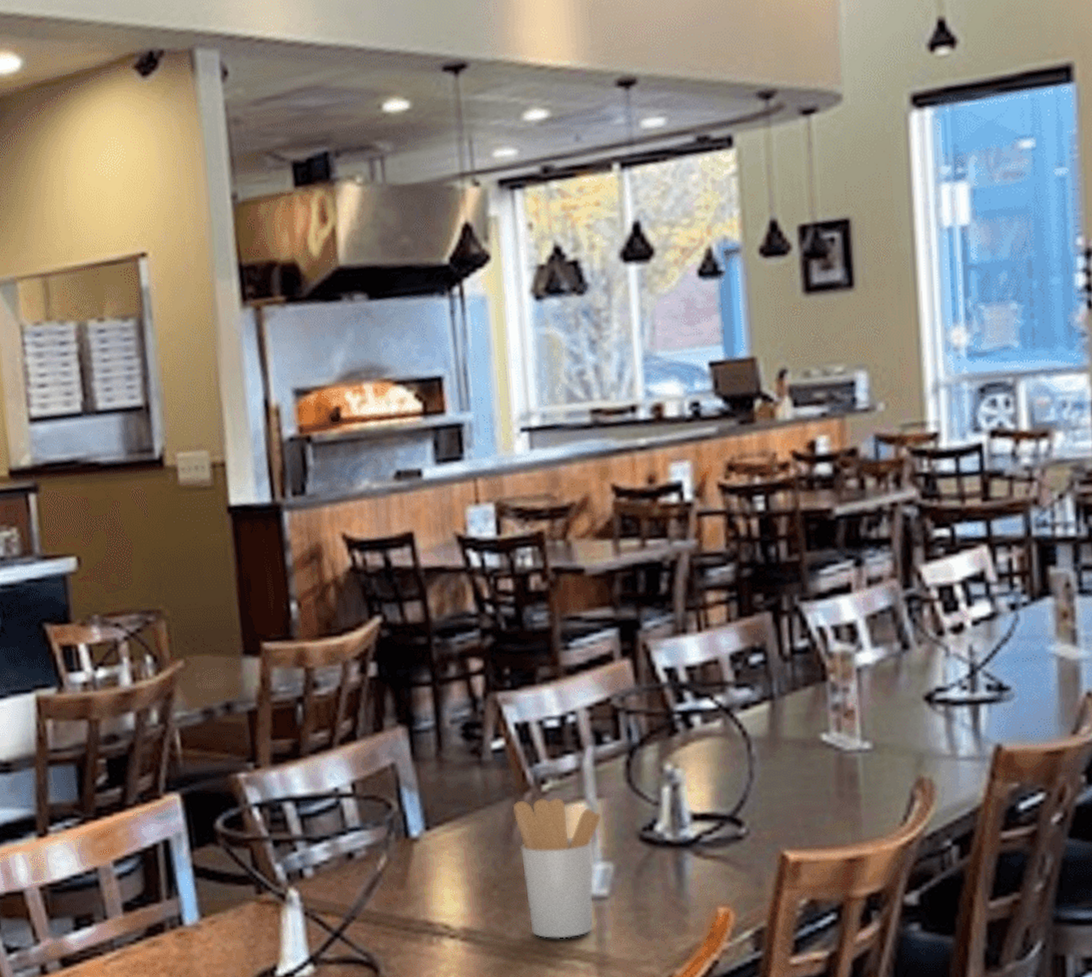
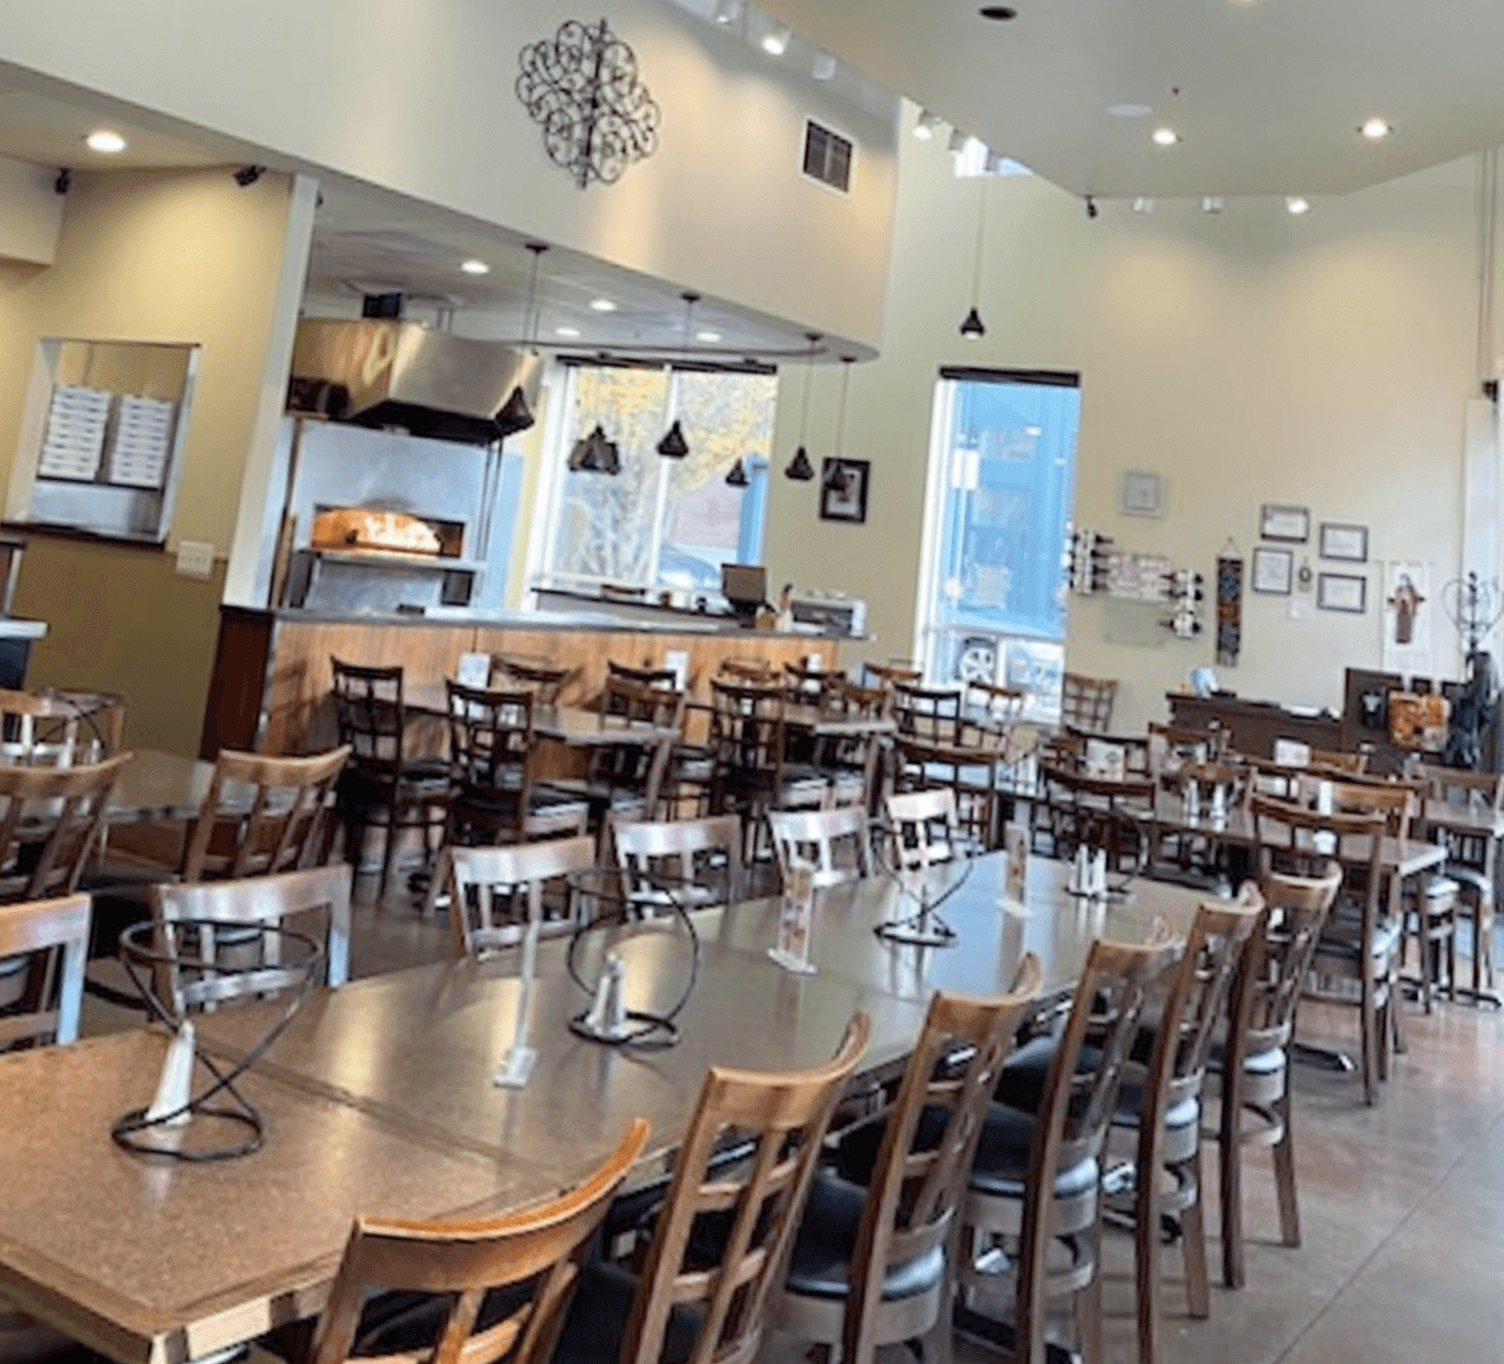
utensil holder: present [512,798,602,939] -> none [435,965,534,1127]

